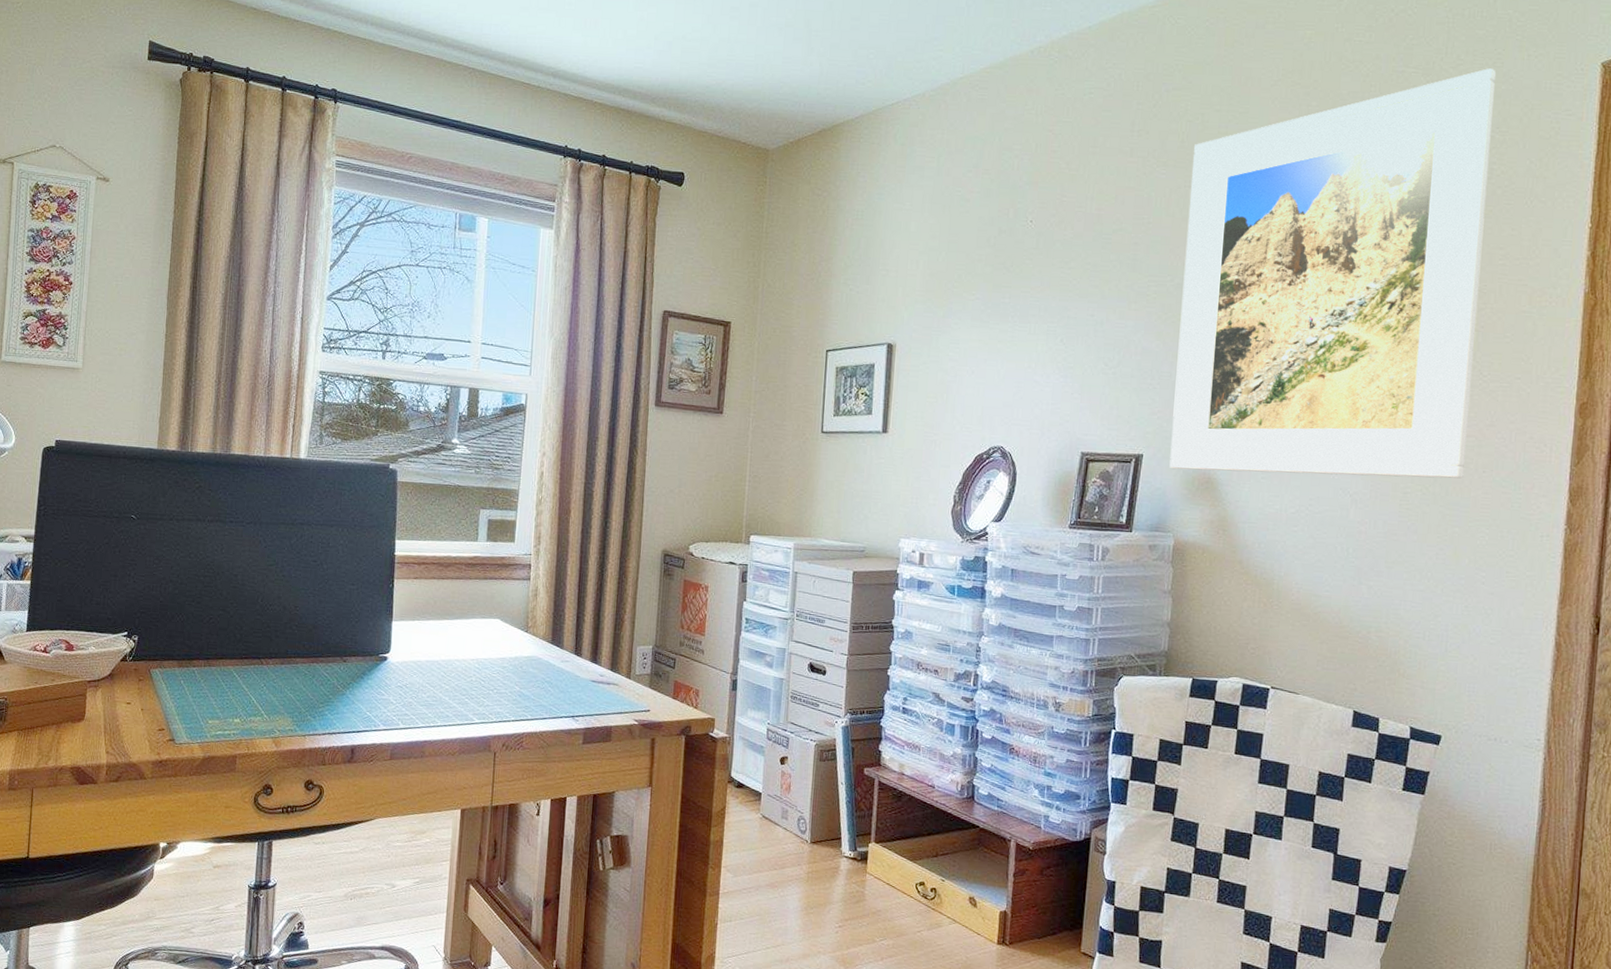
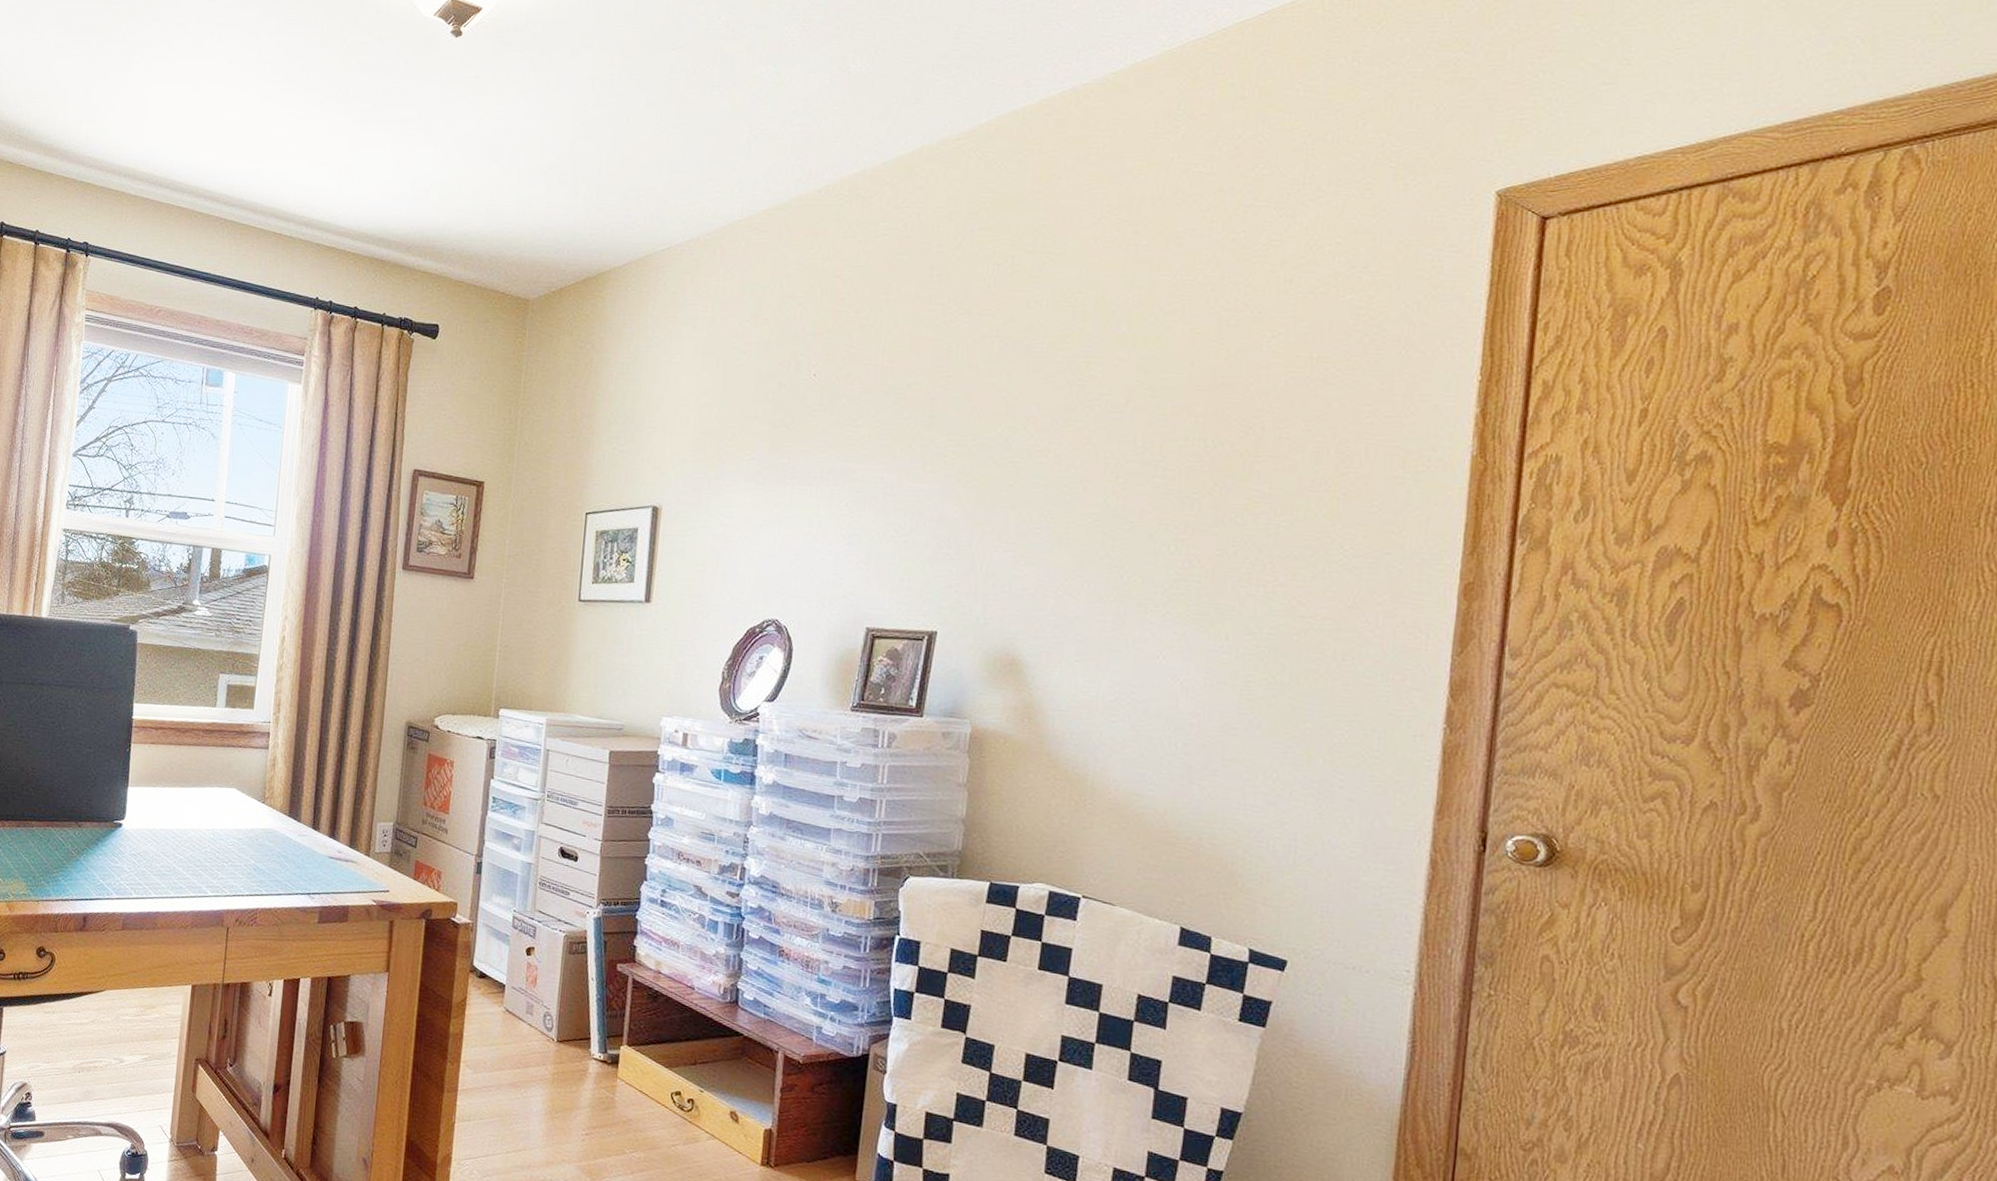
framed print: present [1169,68,1496,479] -> none [967,200,1364,667]

